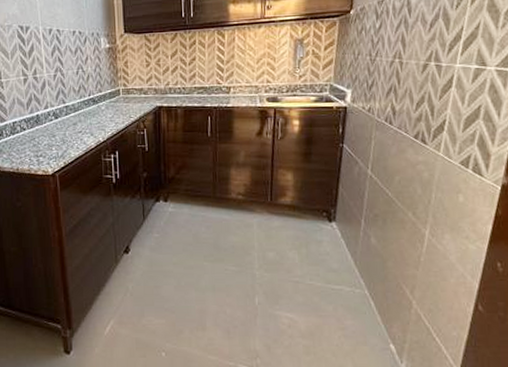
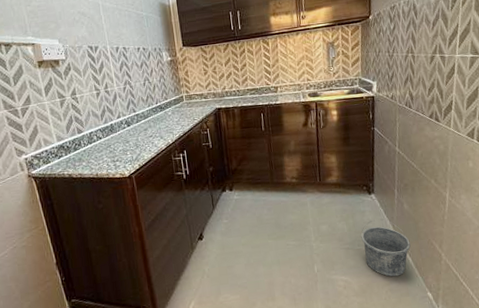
bucket: none [314,252,375,321] -> present [360,219,411,277]

